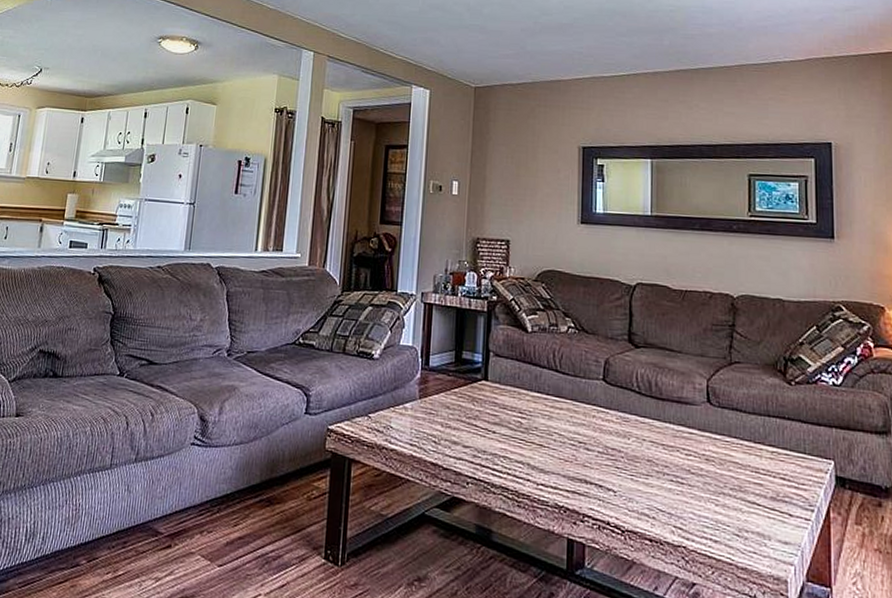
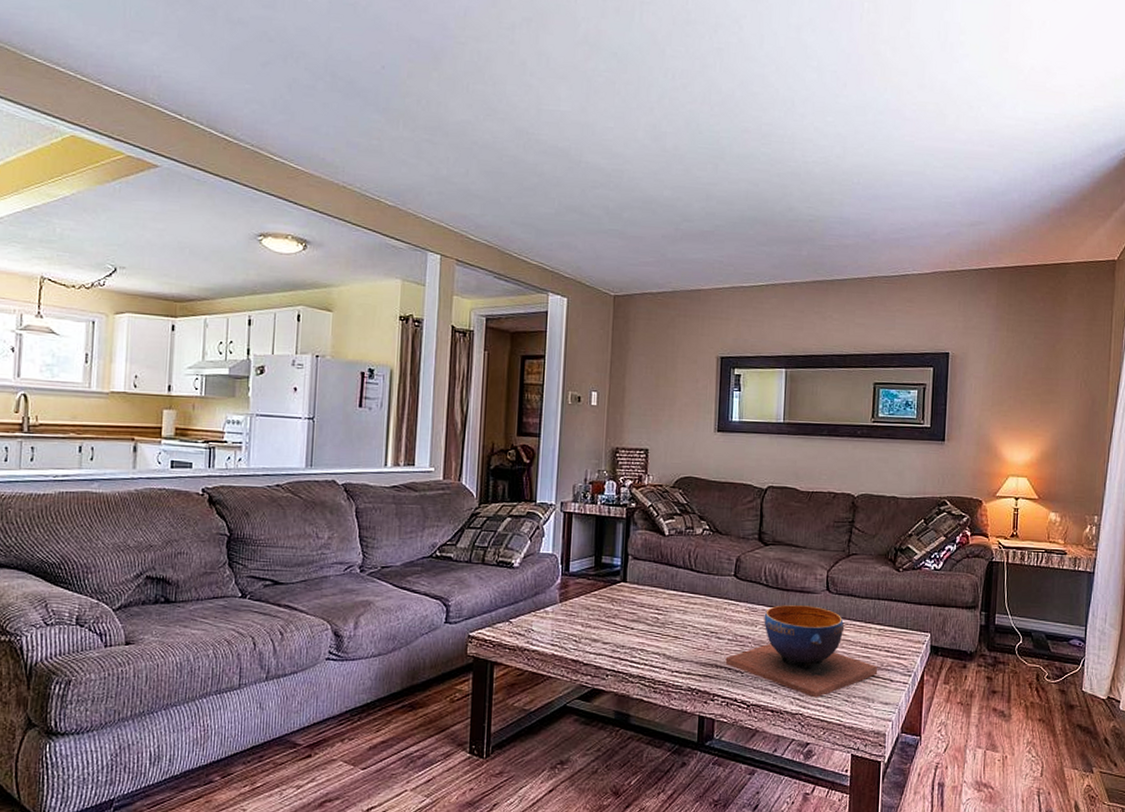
decorative bowl: none [595,416,773,529] -> present [725,605,878,698]

